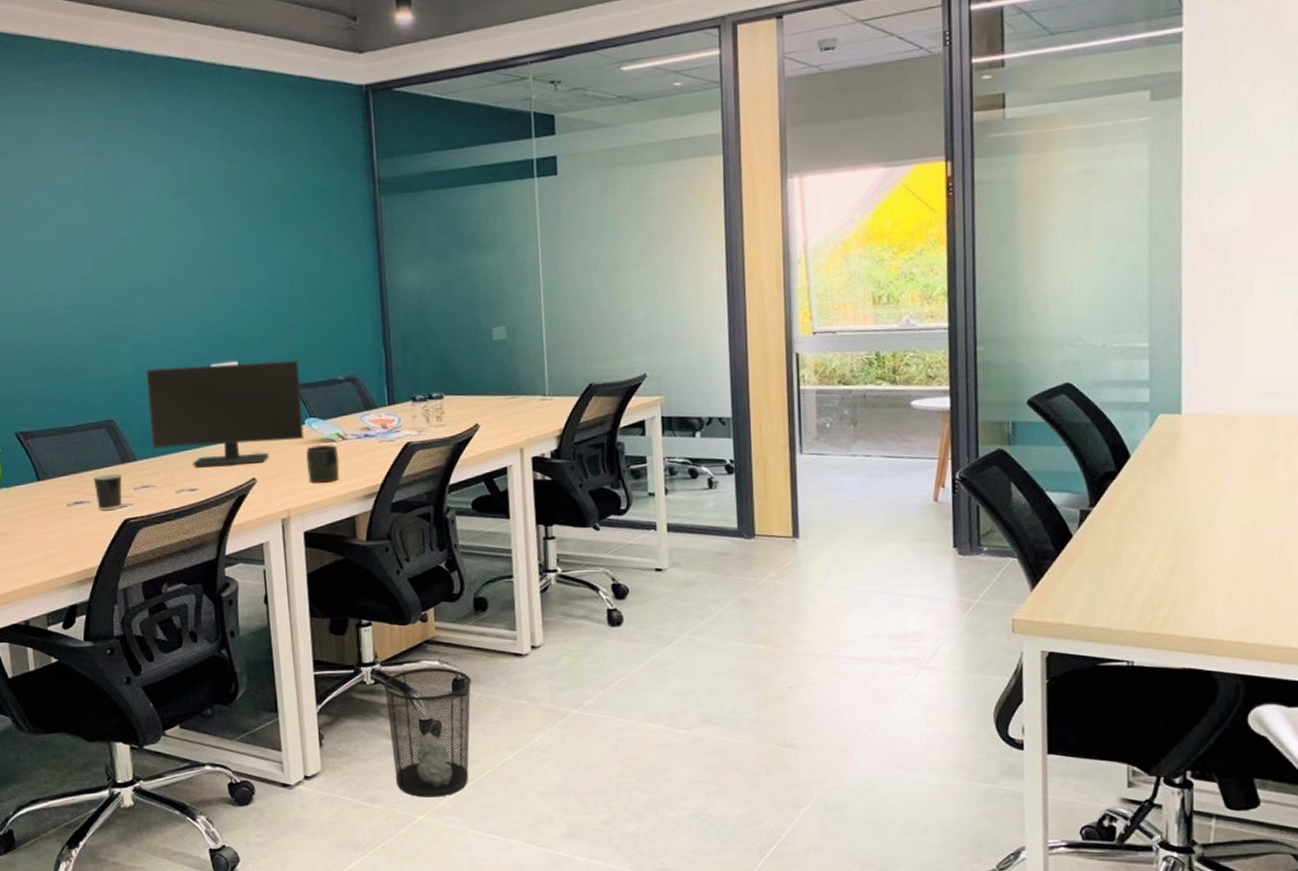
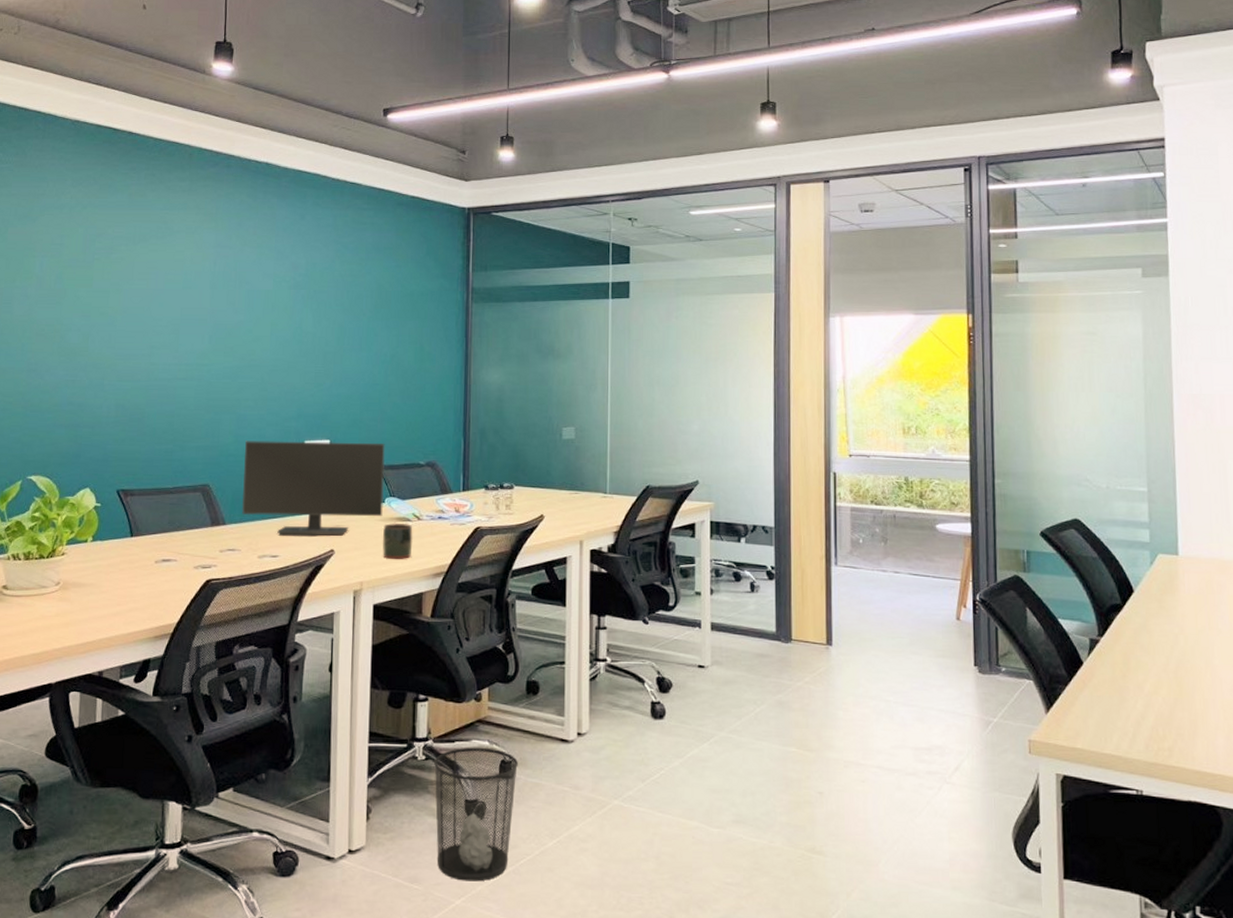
mug: present [94,474,122,511] -> none [183,535,209,570]

